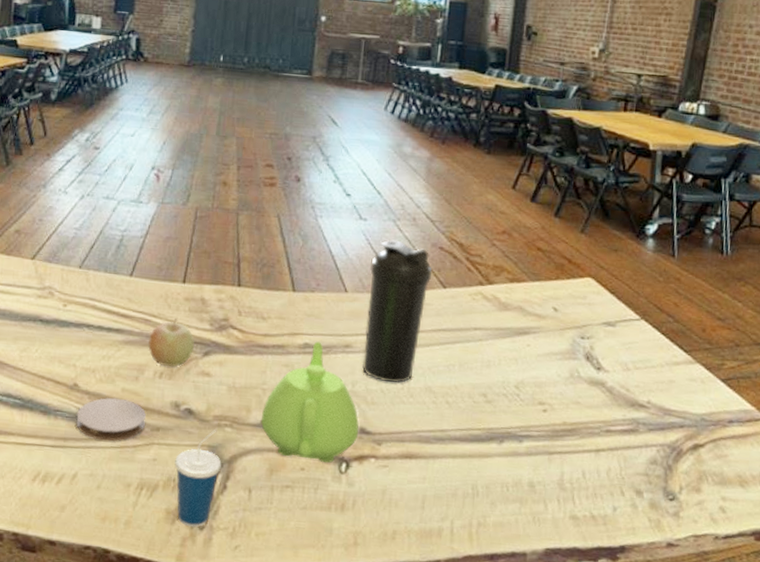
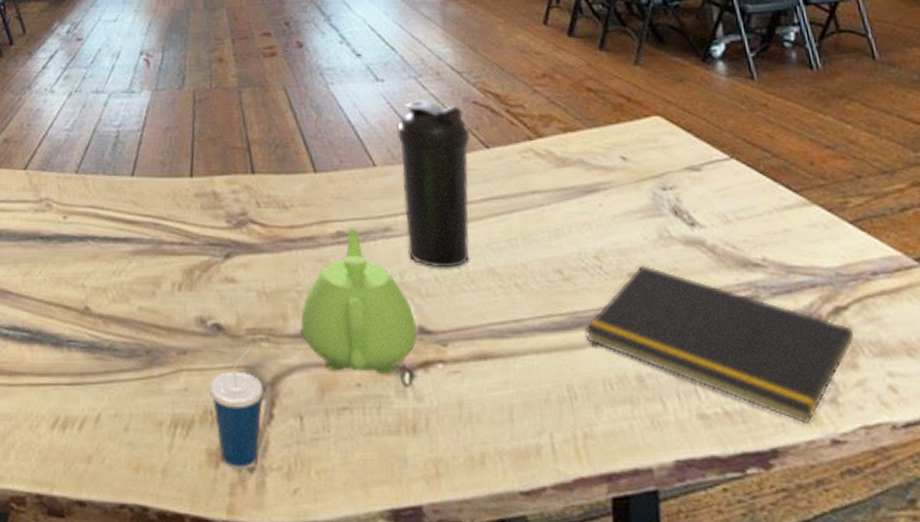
coaster: present [76,397,146,441] -> none [92,319,170,372]
fruit: present [148,319,195,367] -> none [161,219,212,277]
notepad: none [495,396,704,531] -> present [585,264,855,425]

